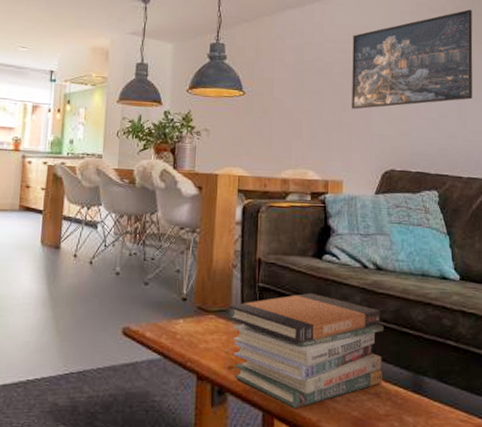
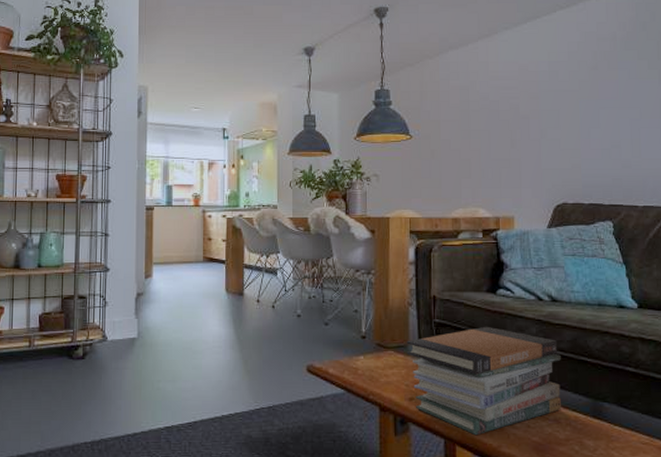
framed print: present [351,9,473,109] -> none [518,35,646,145]

